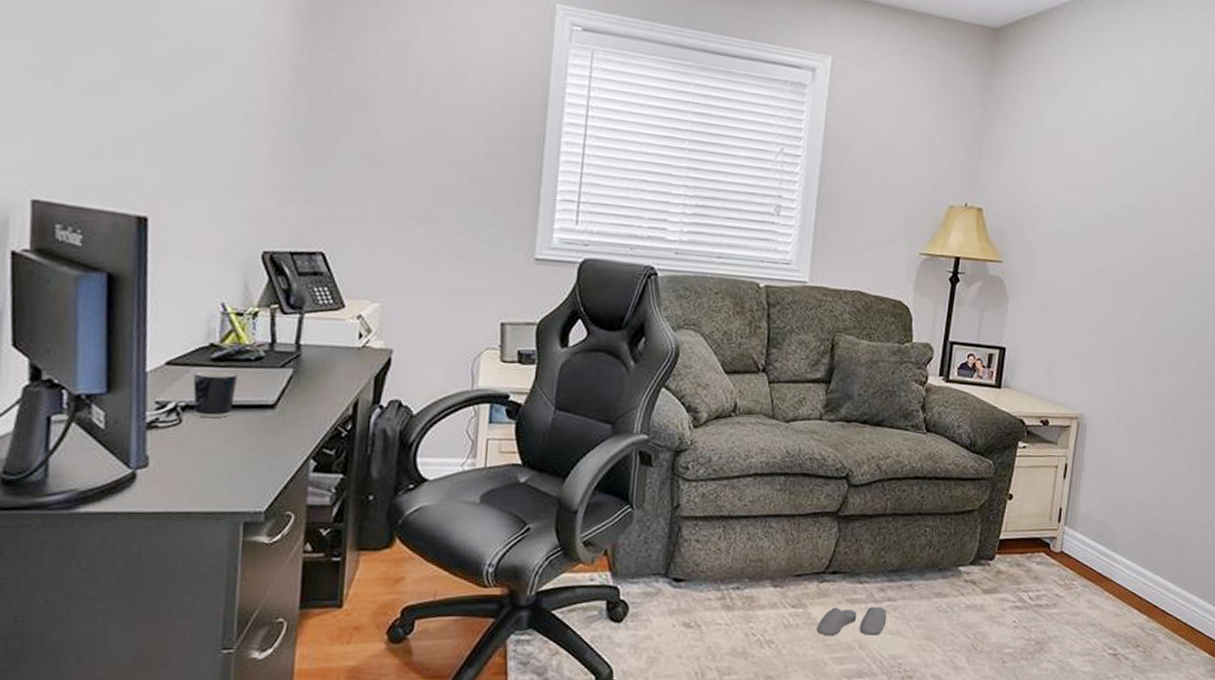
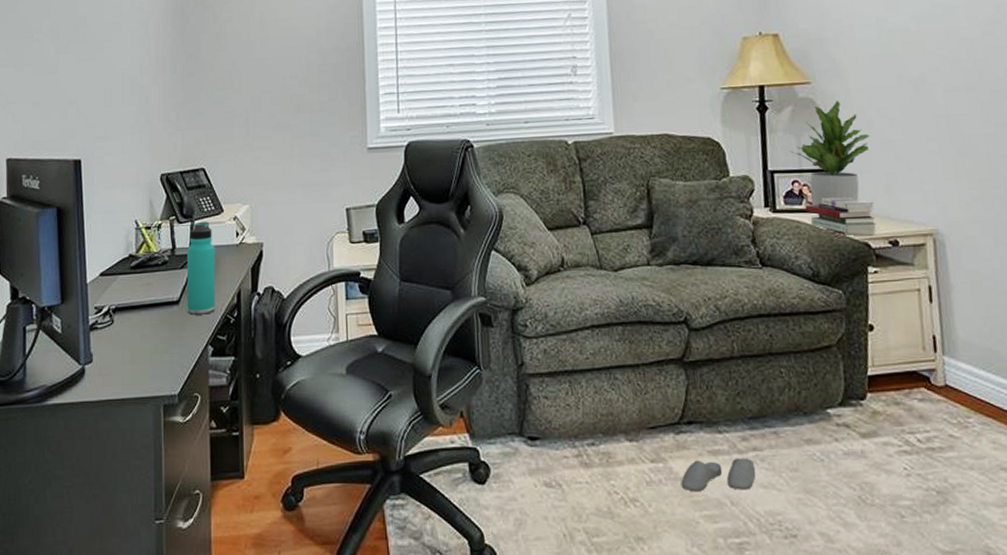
mug: present [193,370,238,419] -> none [119,276,151,317]
thermos bottle: none [285,315,329,424] -> present [186,221,216,315]
potted plant: none [971,283,1044,391] -> present [789,101,870,217]
books: none [974,373,1035,414] -> present [804,197,877,236]

